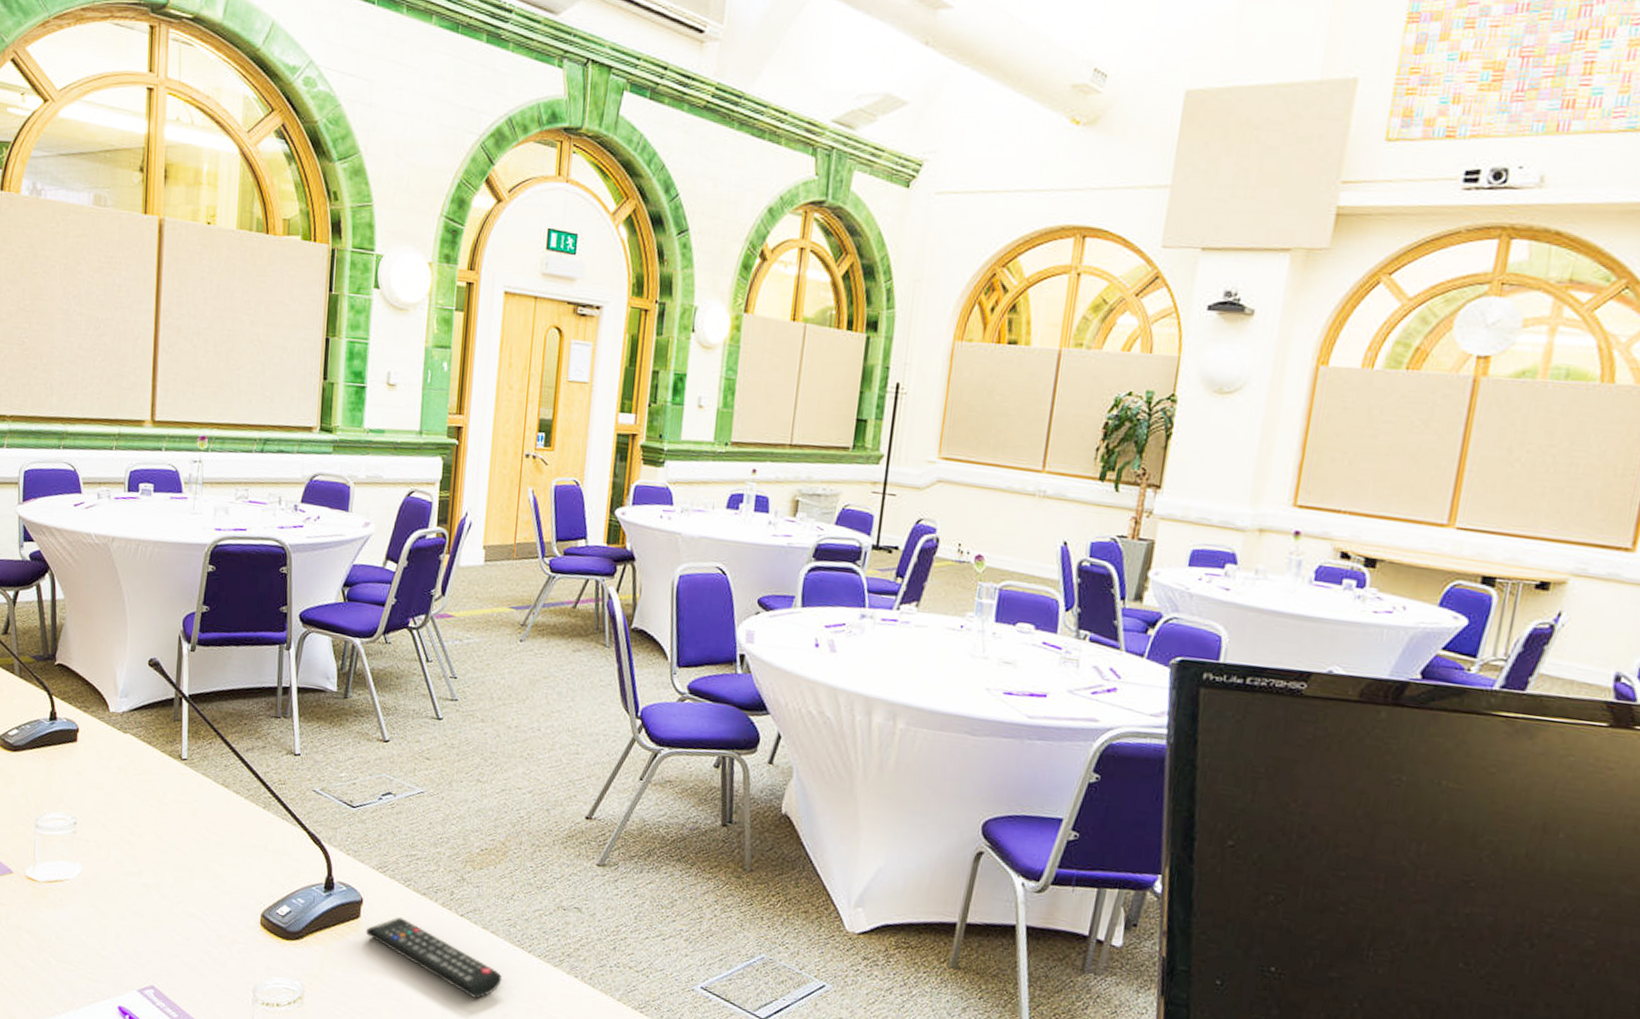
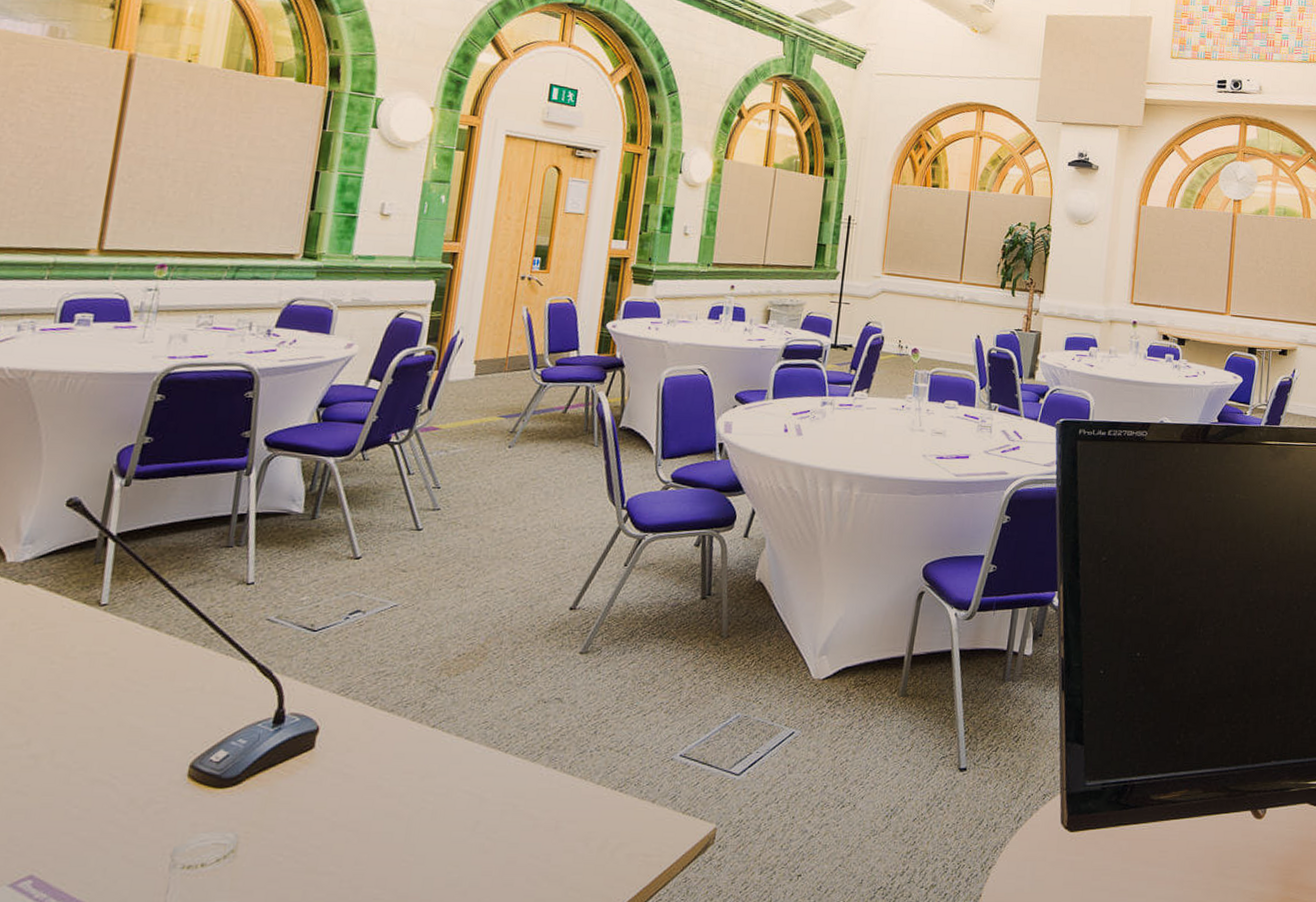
remote control: present [365,917,503,999] -> none [319,740,476,811]

